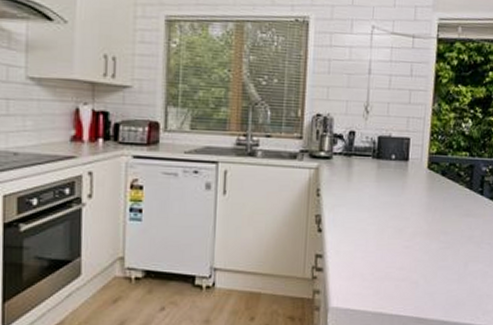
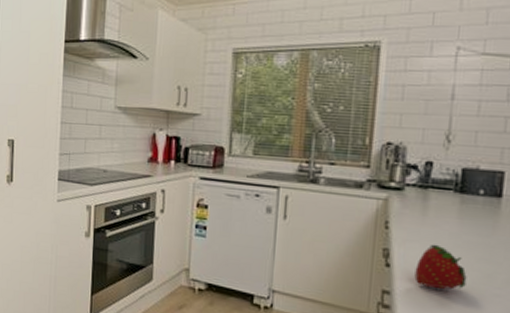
fruit: none [342,207,384,248] -> present [414,244,467,290]

